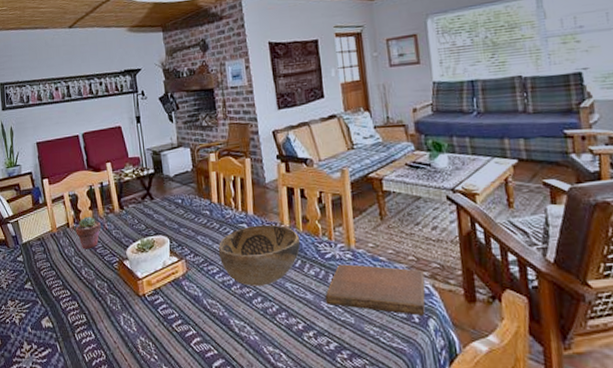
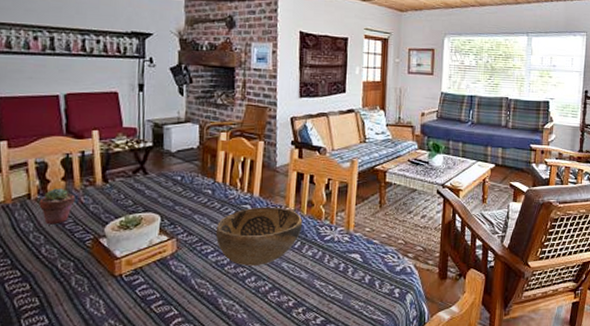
notebook: present [325,264,426,316] -> none [318,246,409,291]

